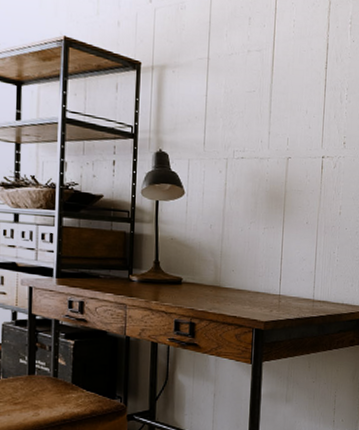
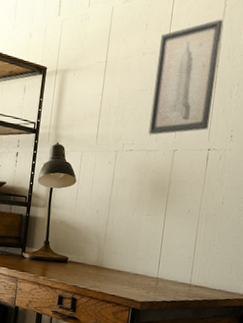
wall art: none [260,17,329,142] -> present [148,19,223,135]

